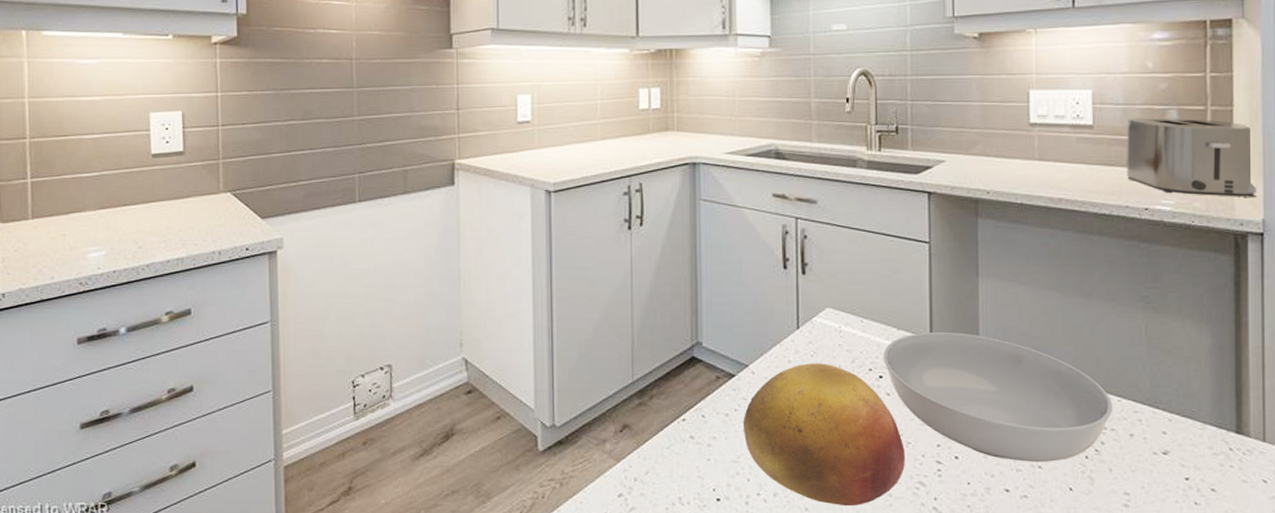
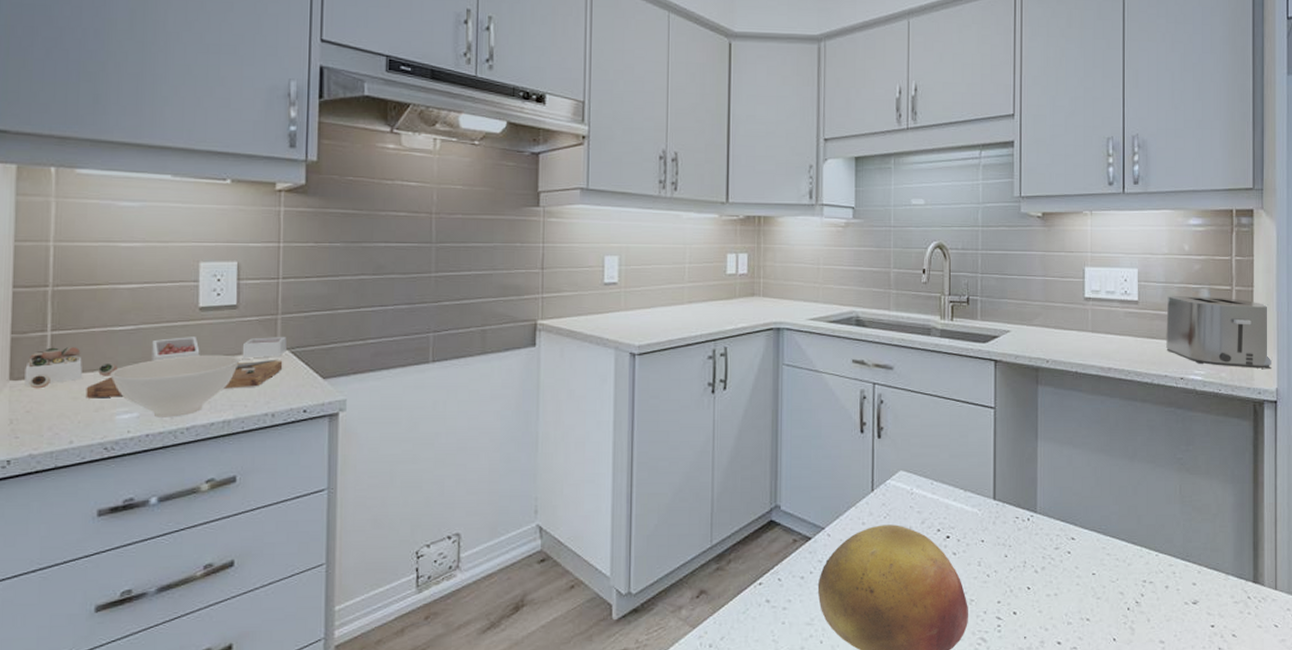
cutting board: none [12,179,229,239] -> present [24,336,288,399]
bowl: none [81,197,189,256] -> present [110,354,240,418]
bowl: present [883,331,1113,462] -> none [951,492,1152,615]

